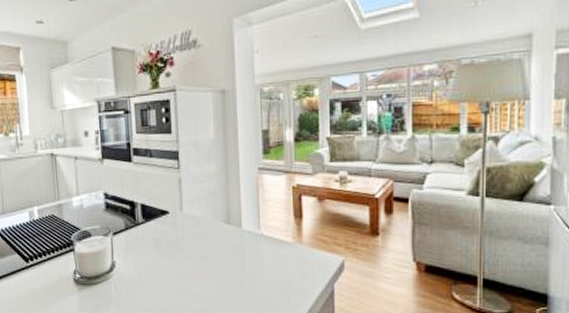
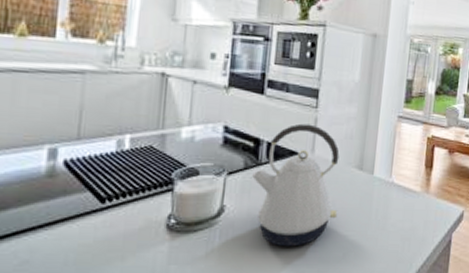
kettle: none [133,184,213,297] -> present [252,123,340,247]

